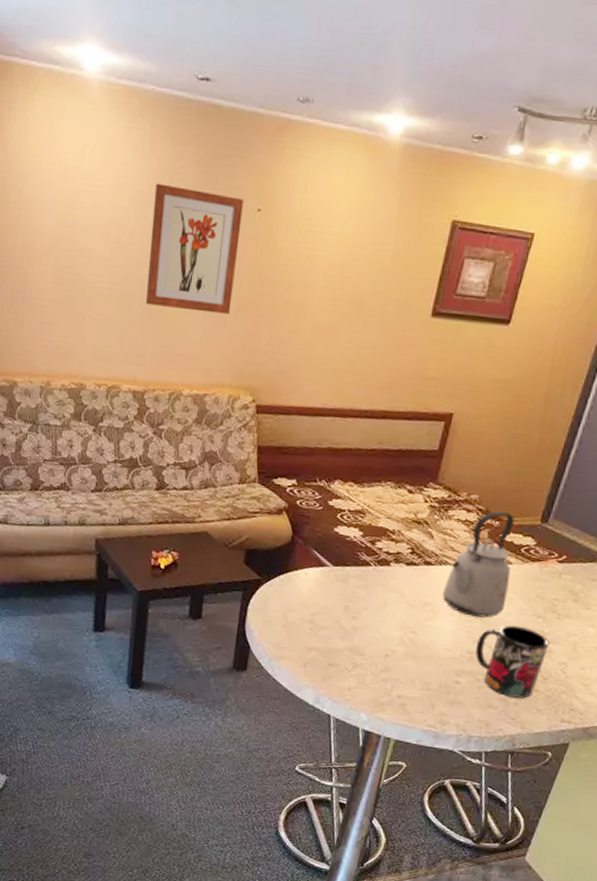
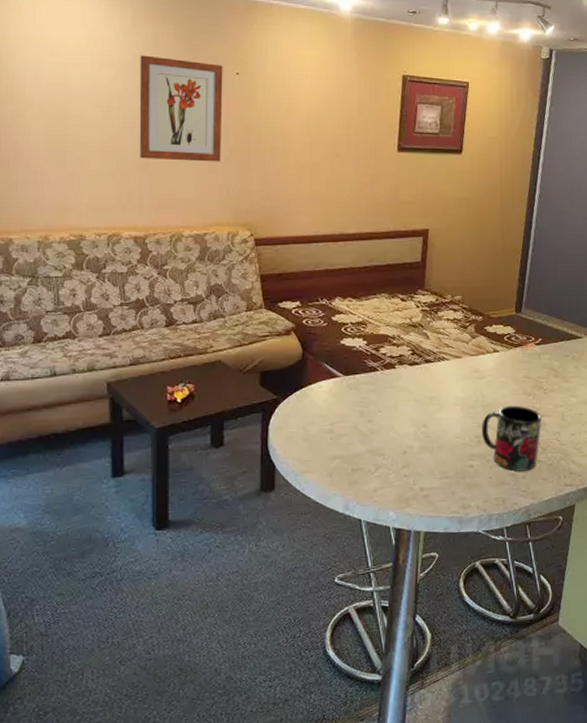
kettle: present [442,510,515,618] -> none [445,307,500,403]

